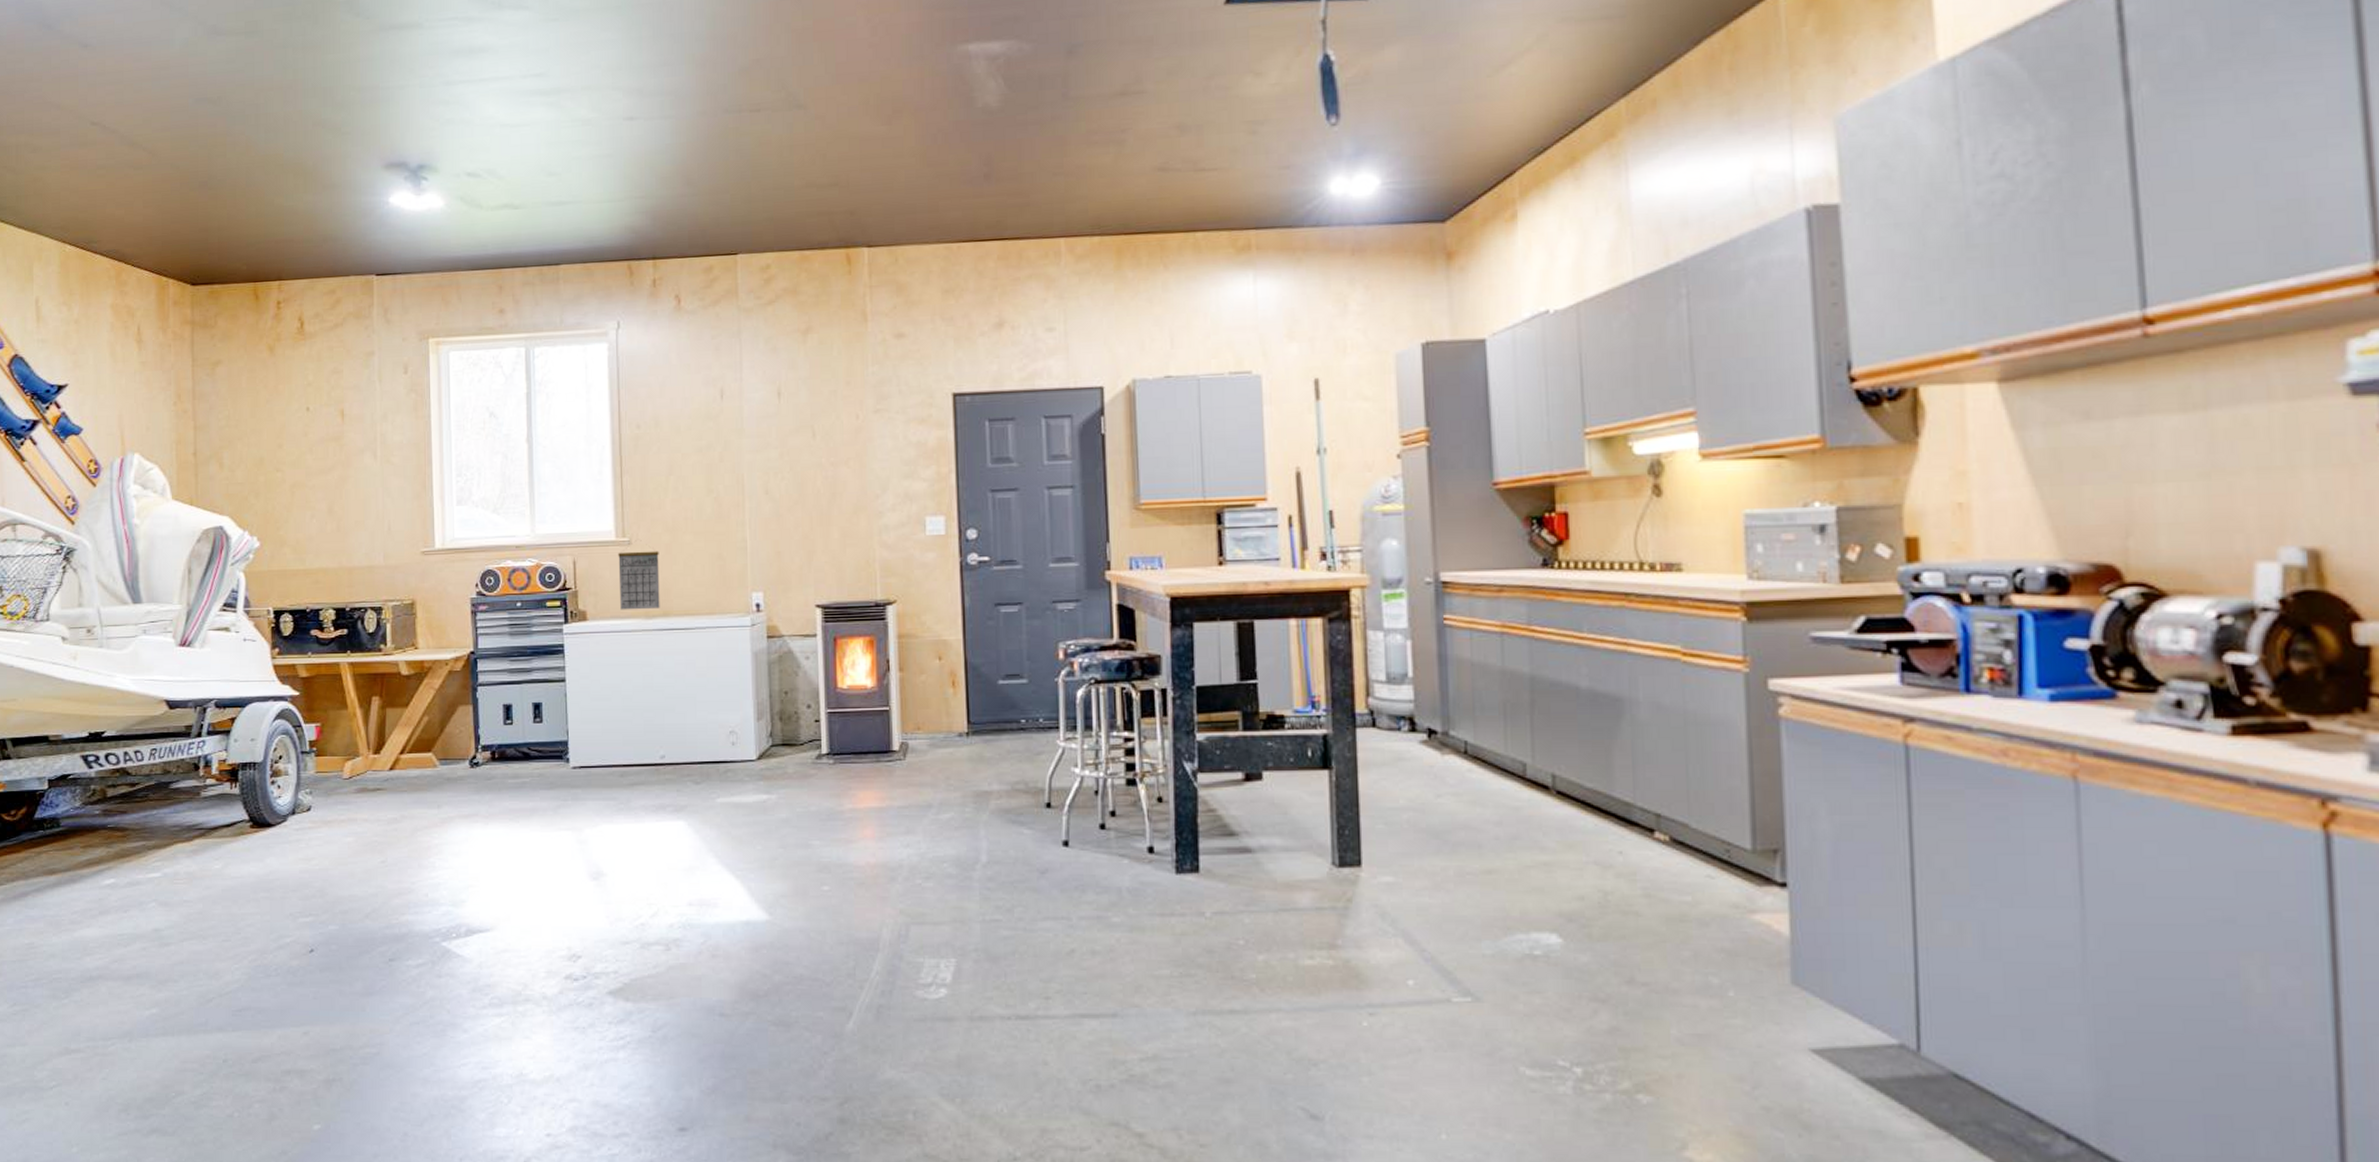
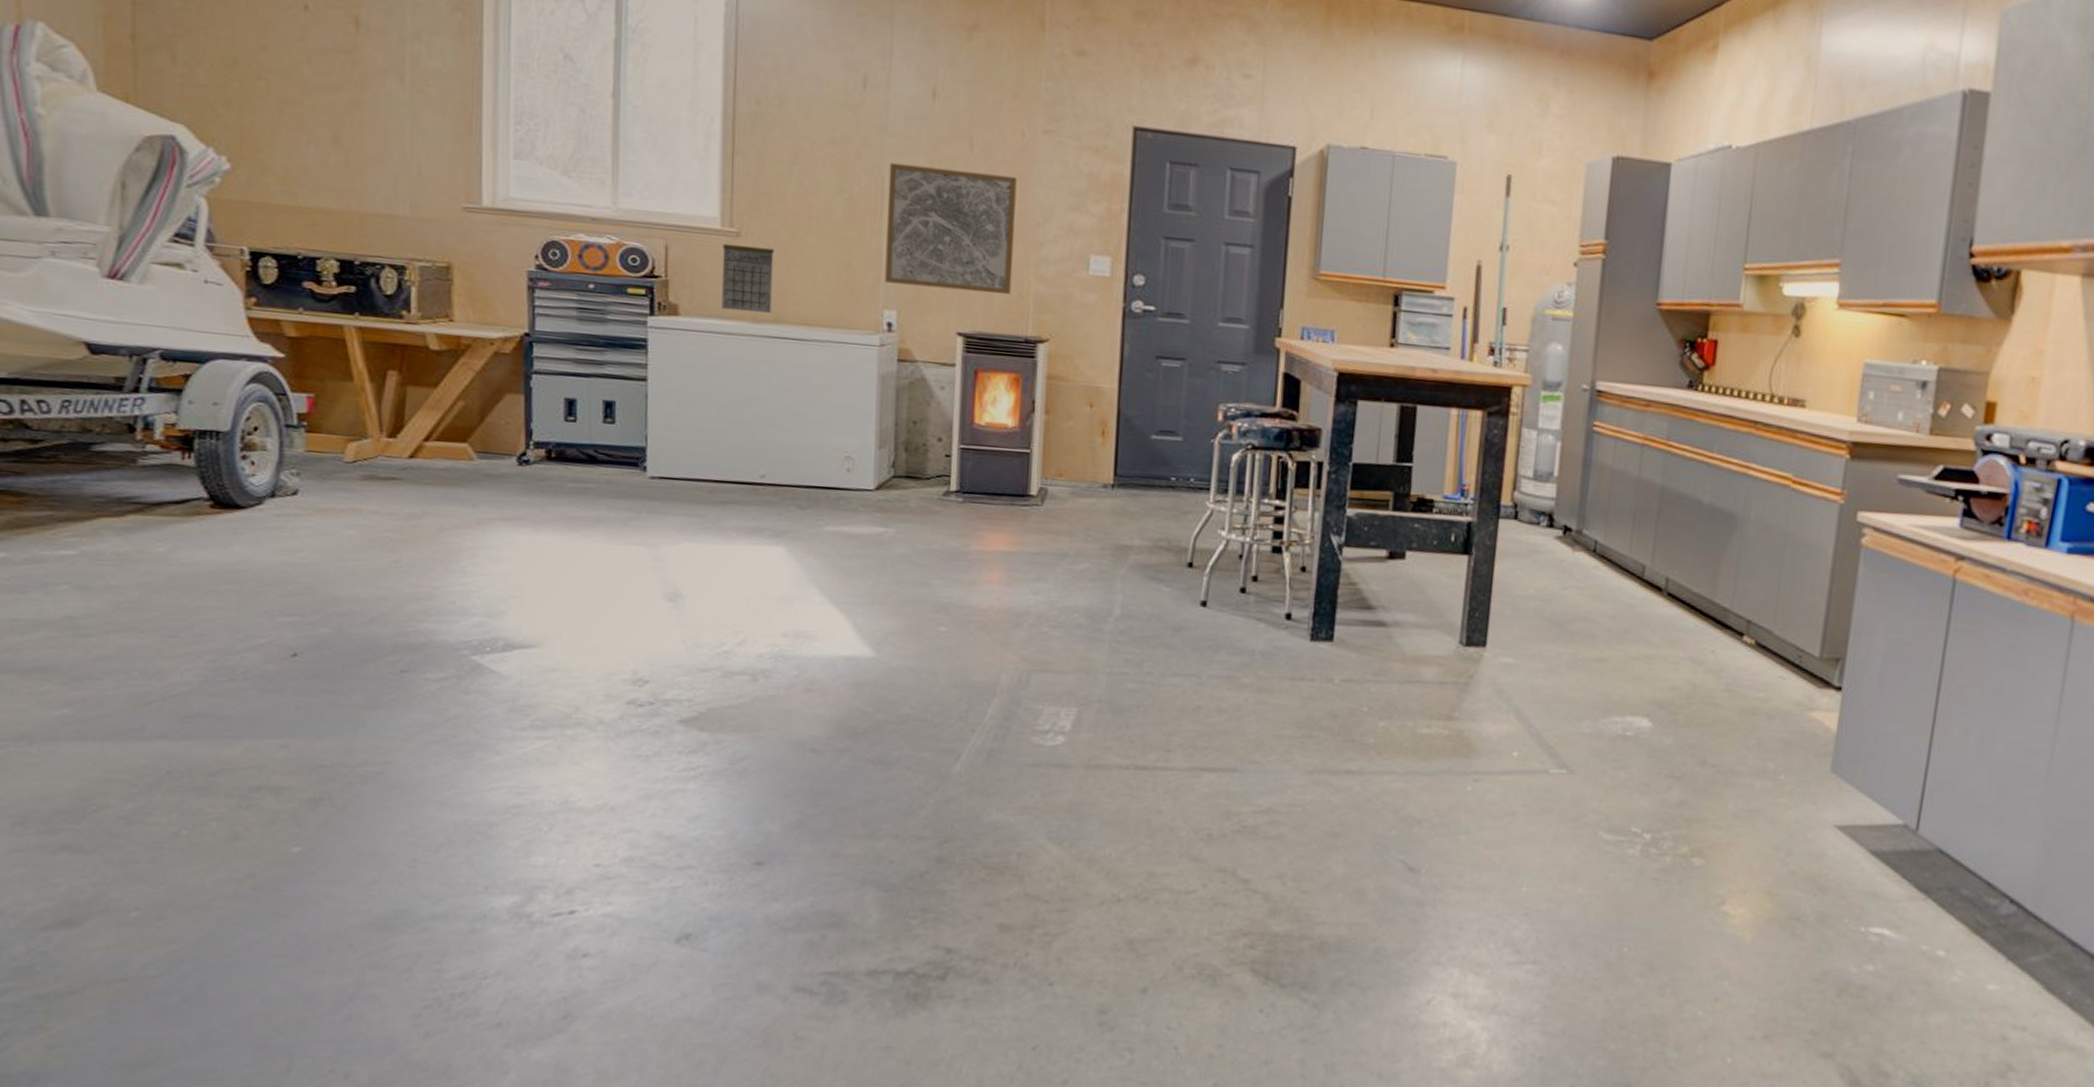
wall art: none [747,456,859,568] -> present [884,162,1017,295]

